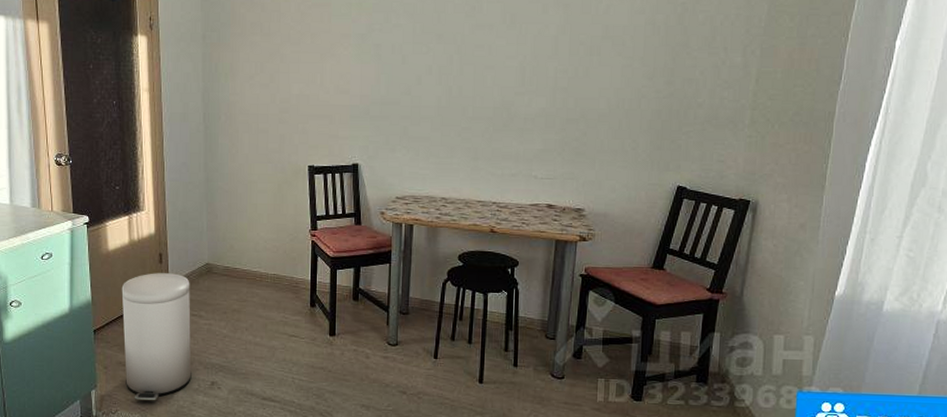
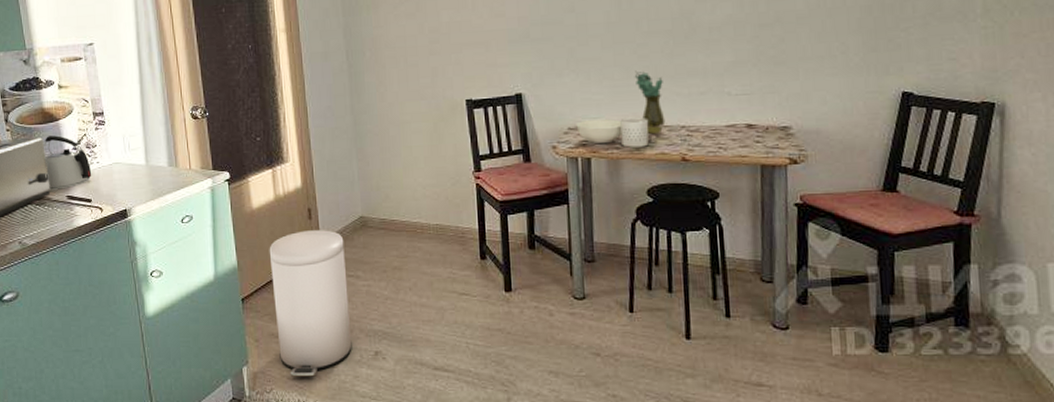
bowl: none [403,191,443,213] -> present [576,118,623,144]
mug: none [441,191,464,218] -> present [620,117,649,148]
vase: none [457,151,481,207] -> present [634,70,666,134]

